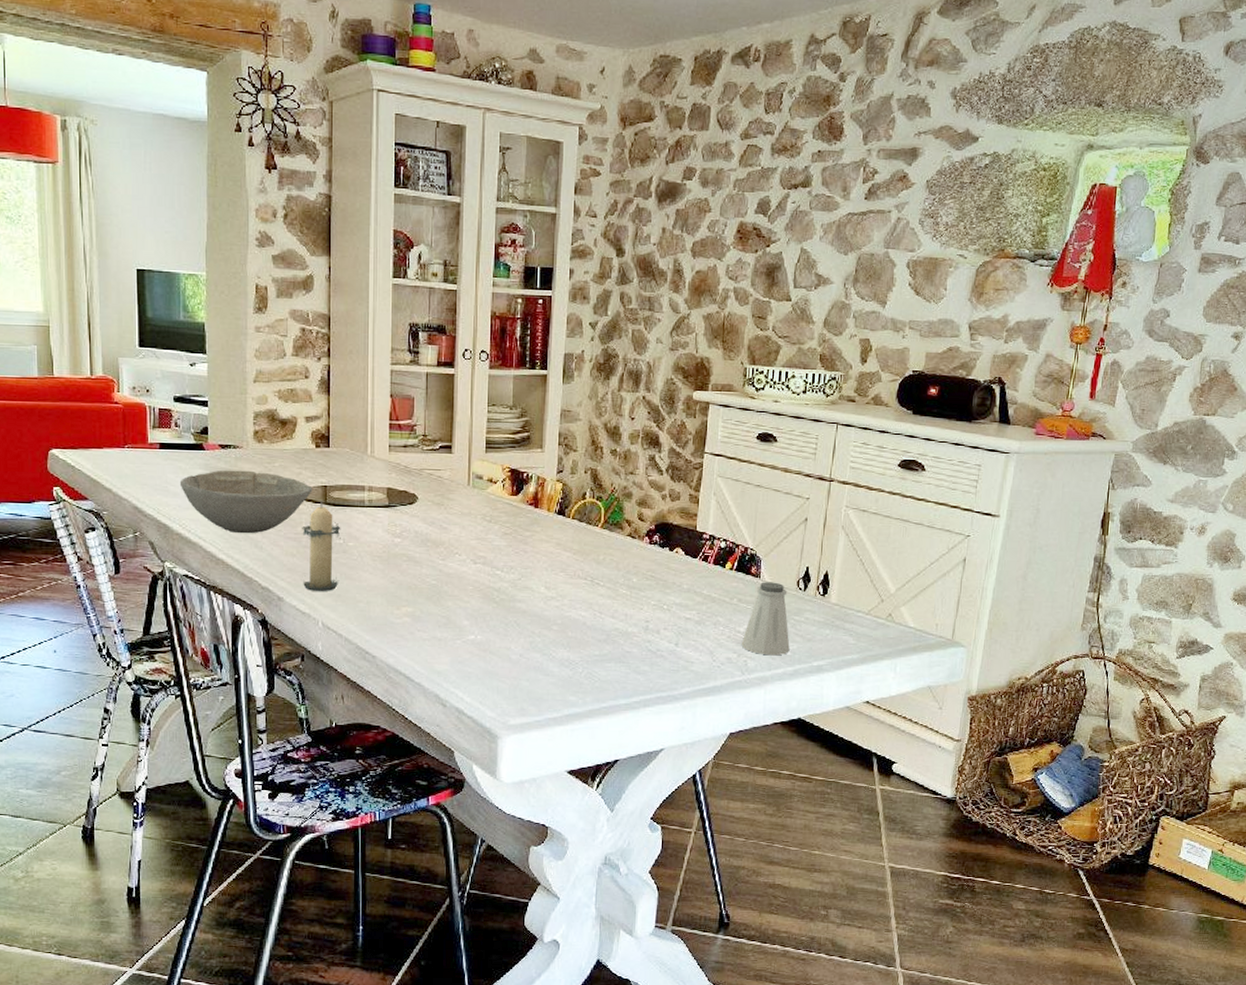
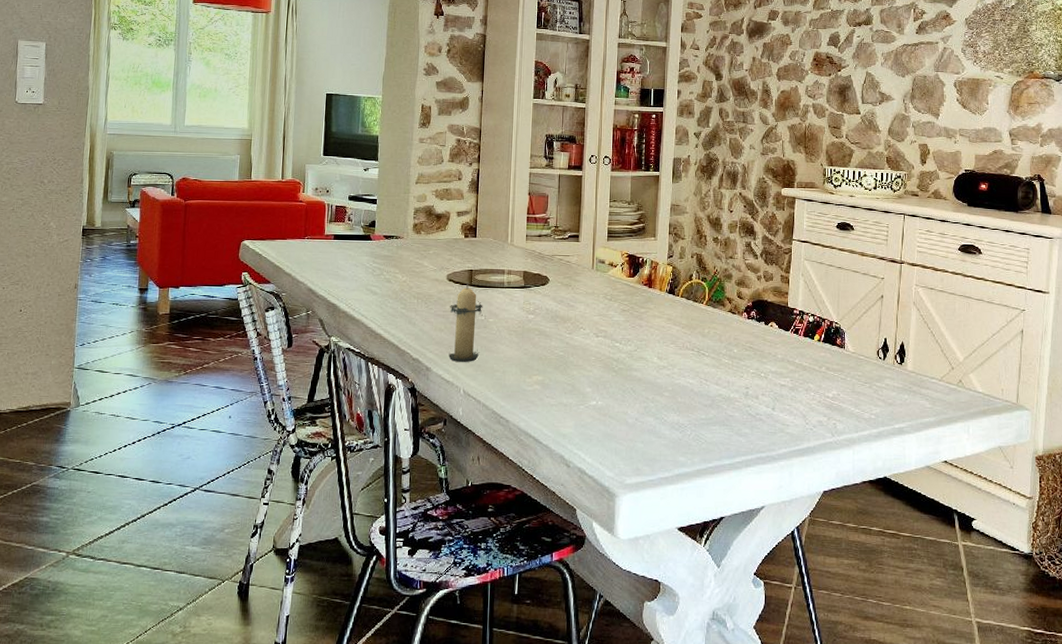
bowl: present [179,470,312,534] -> none [348,257,460,312]
saltshaker: present [741,582,790,656] -> none [830,352,873,419]

